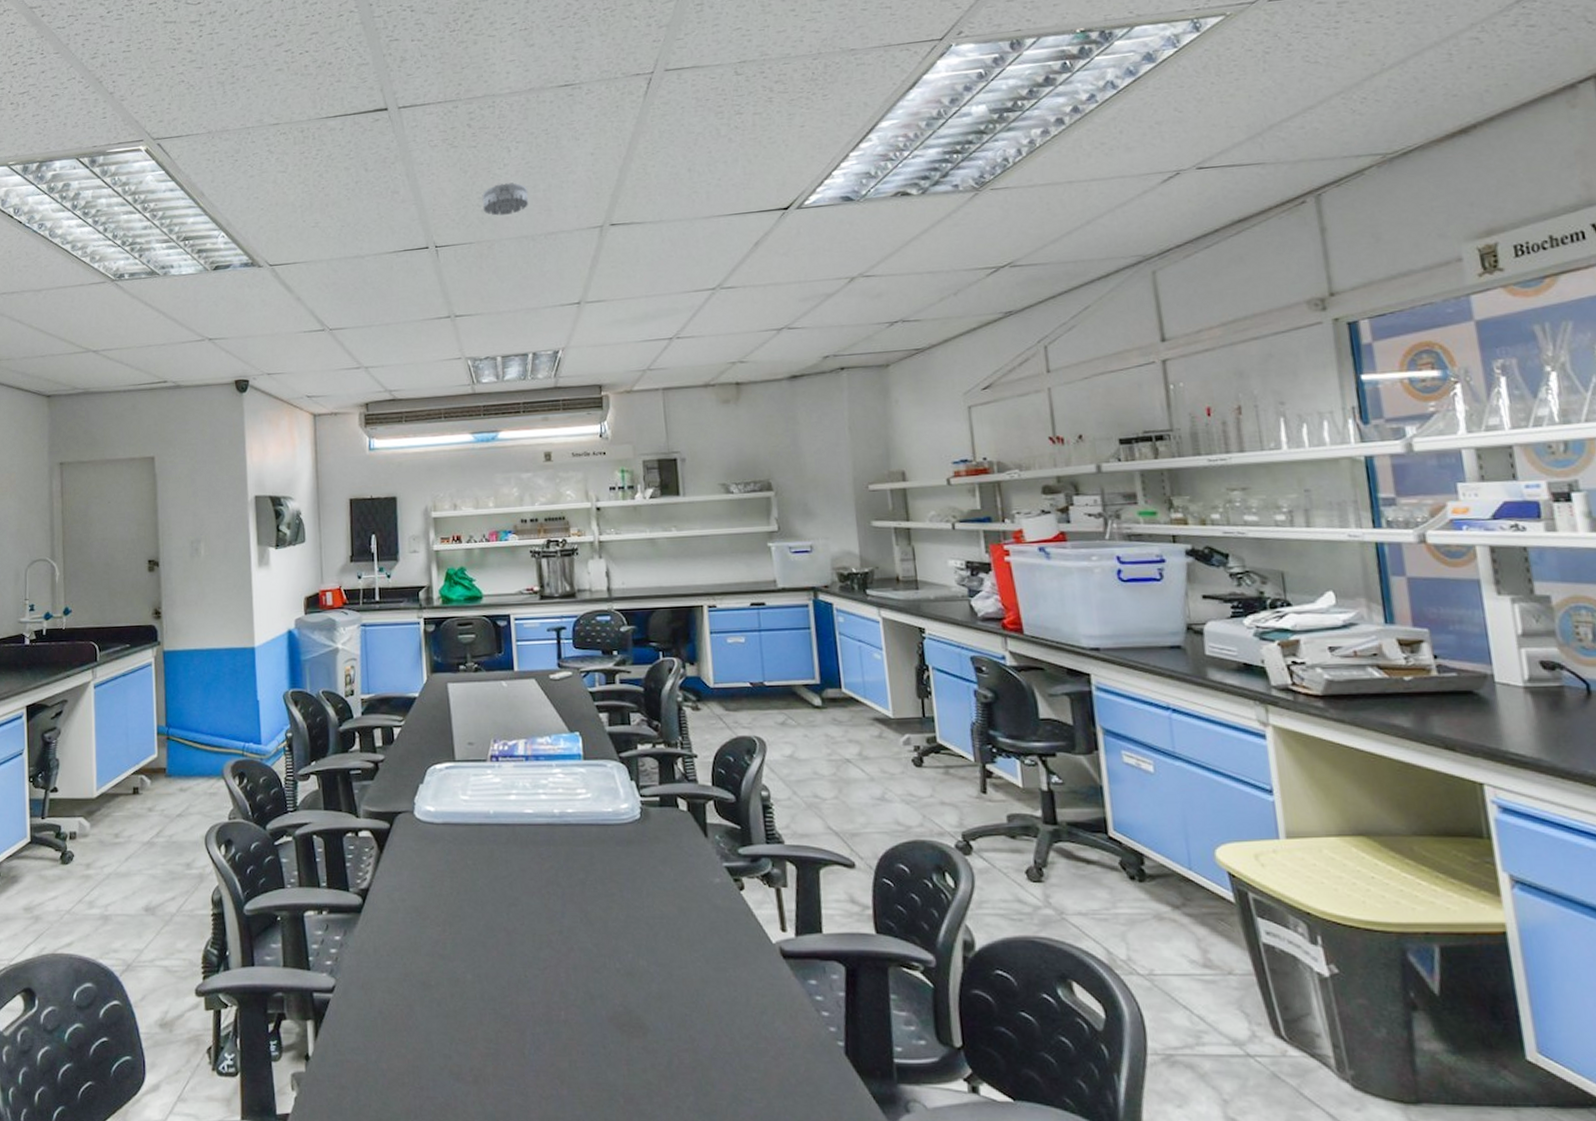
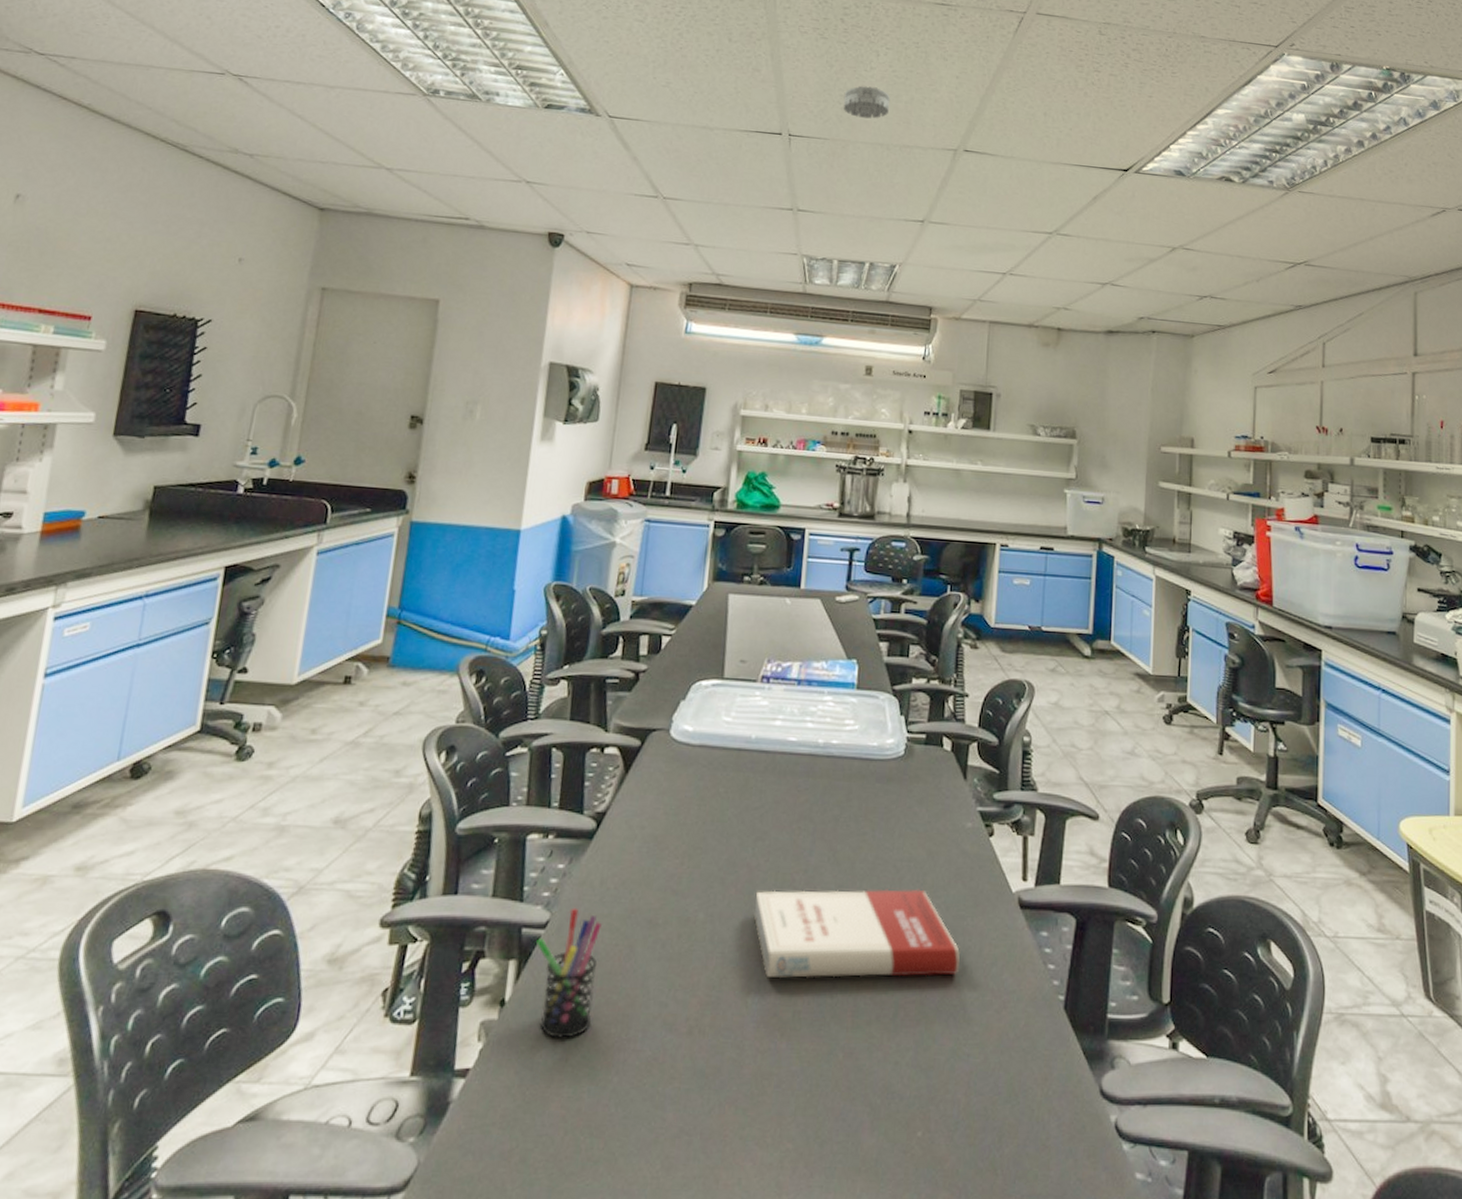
pen holder: none [327,973,385,1087] -> present [536,907,602,1038]
book: none [516,944,728,1030] -> present [753,889,960,978]

